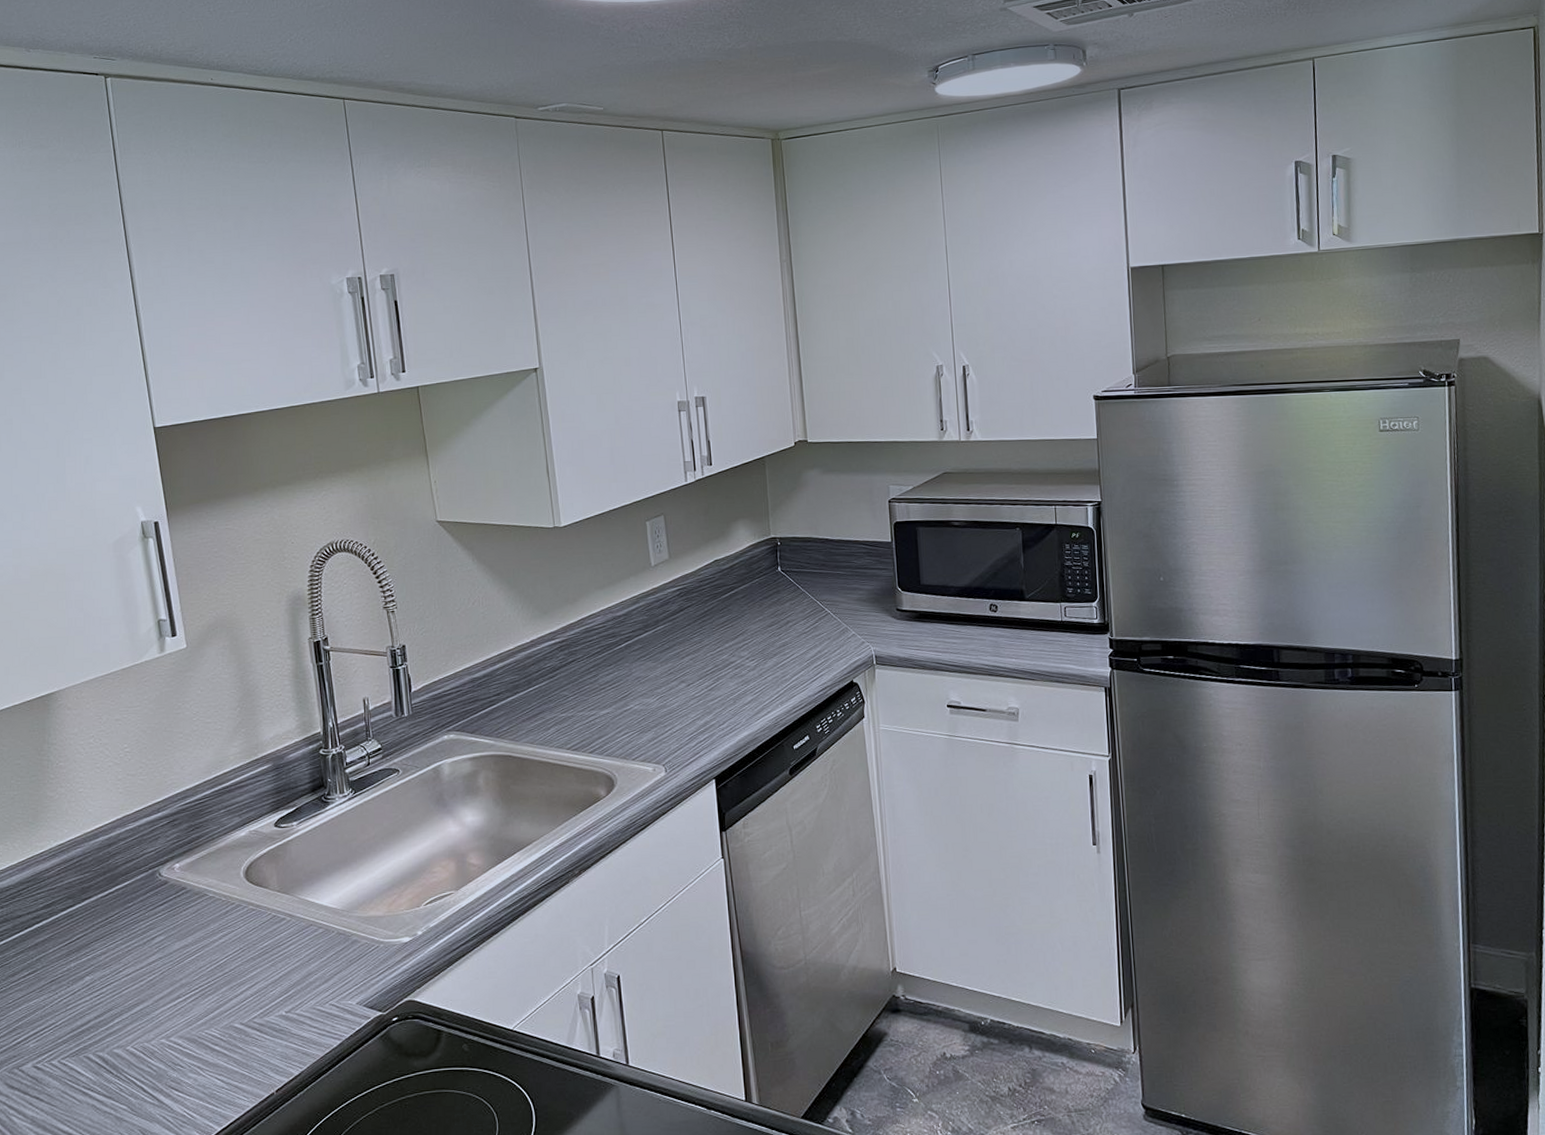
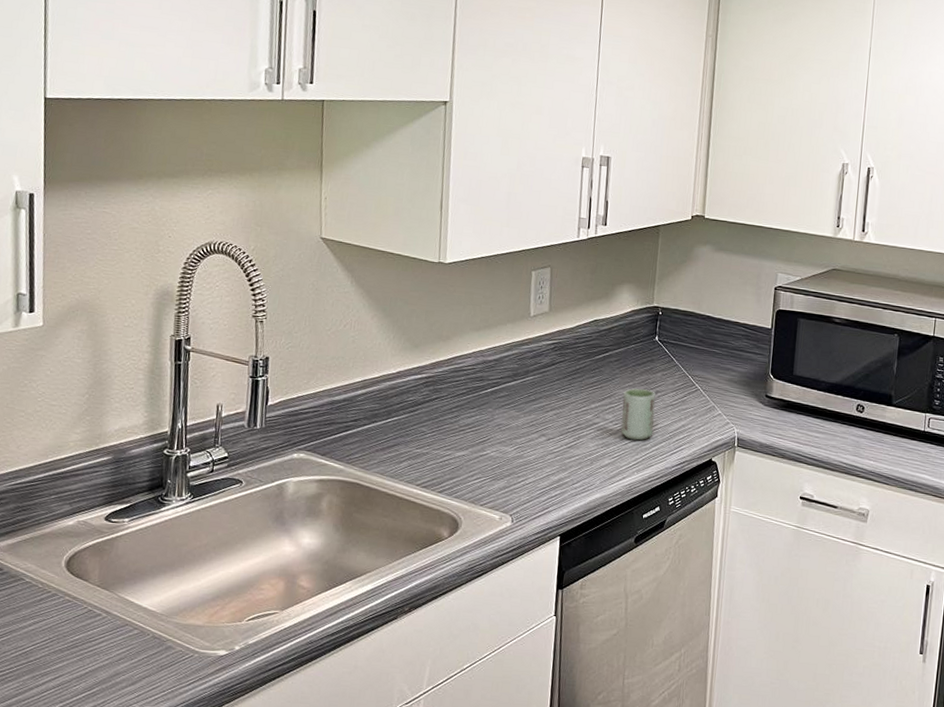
cup: none [755,621,790,673] -> present [620,388,656,441]

